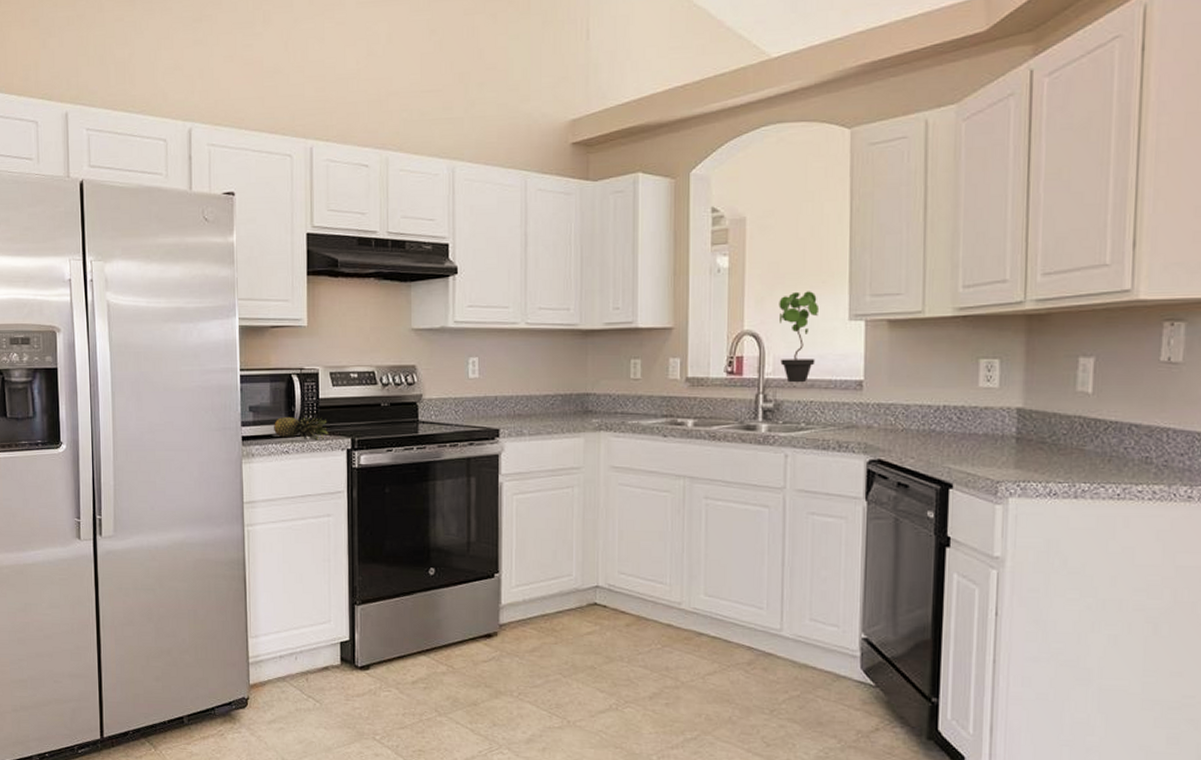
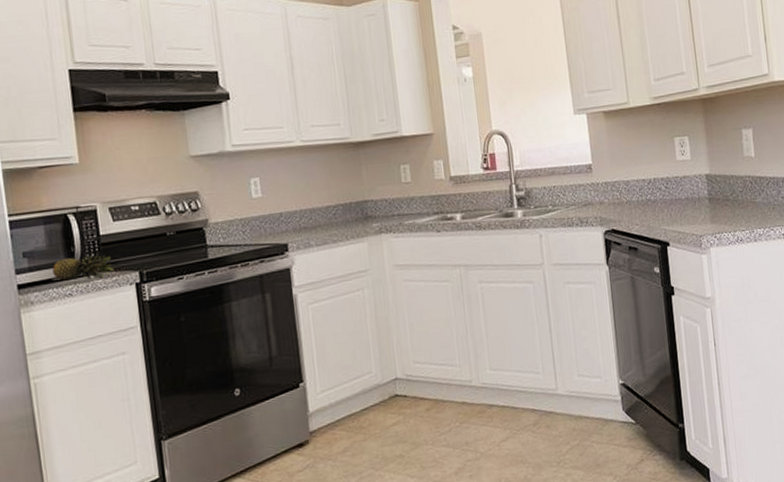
potted plant: present [779,291,820,383] -> none [517,92,553,172]

